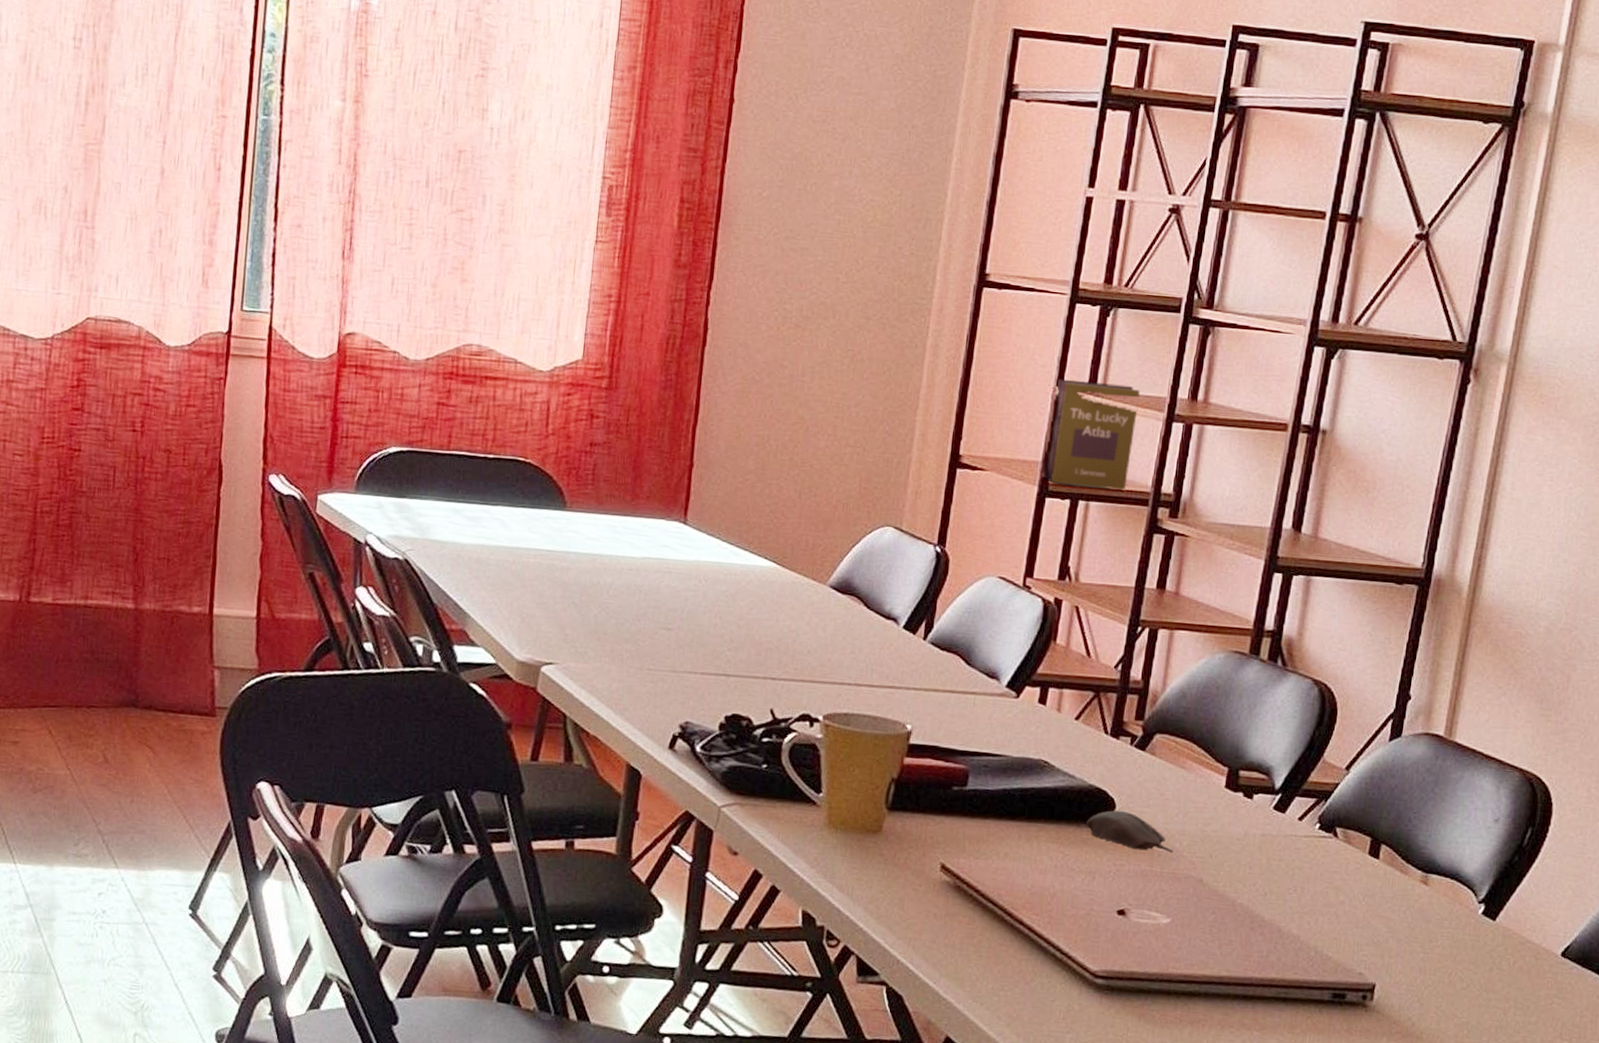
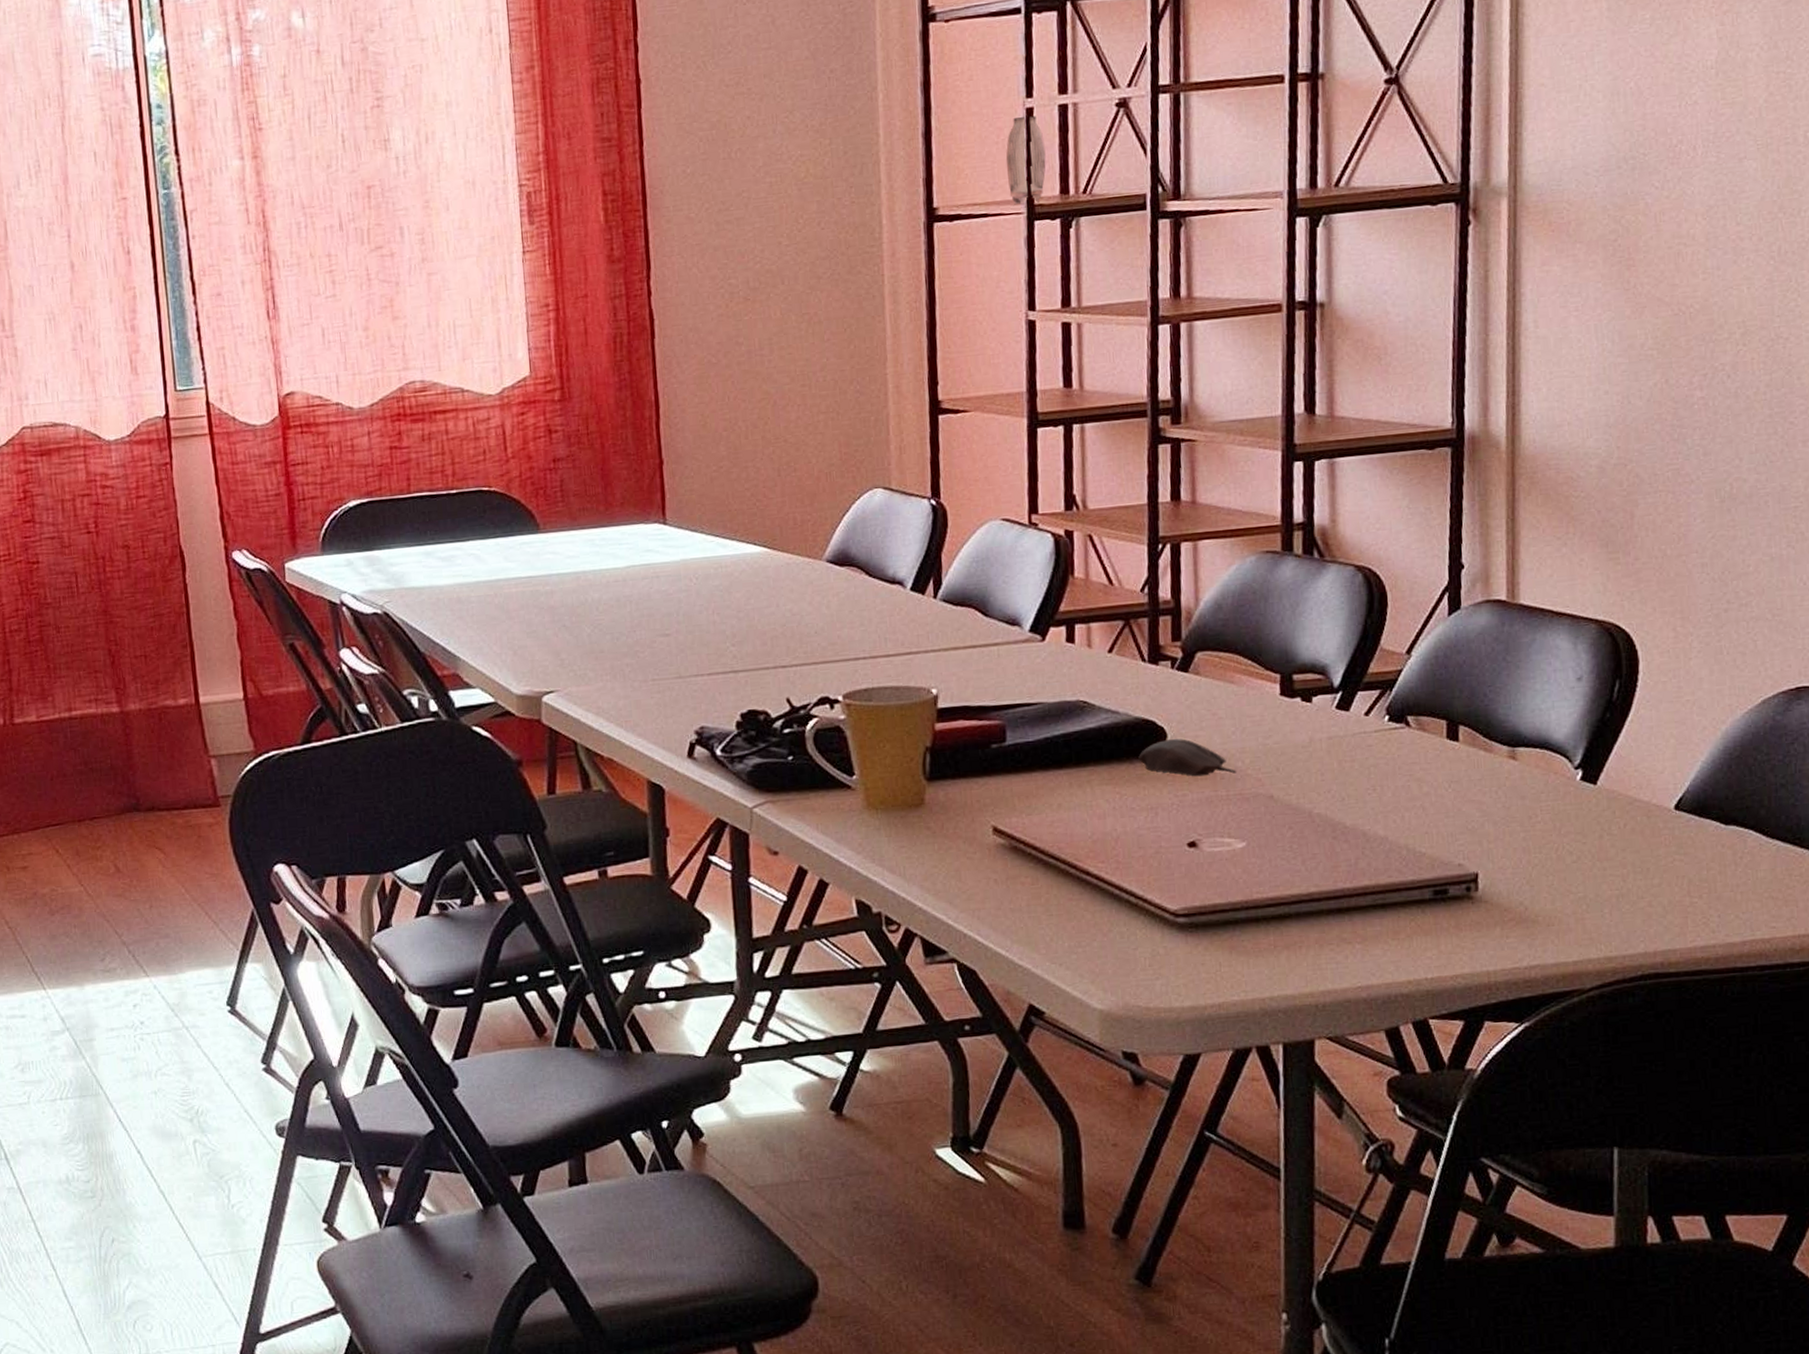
books: present [1041,378,1140,490] -> none [1025,295,1121,412]
vase: none [1058,204,1098,288] -> present [1005,116,1046,205]

